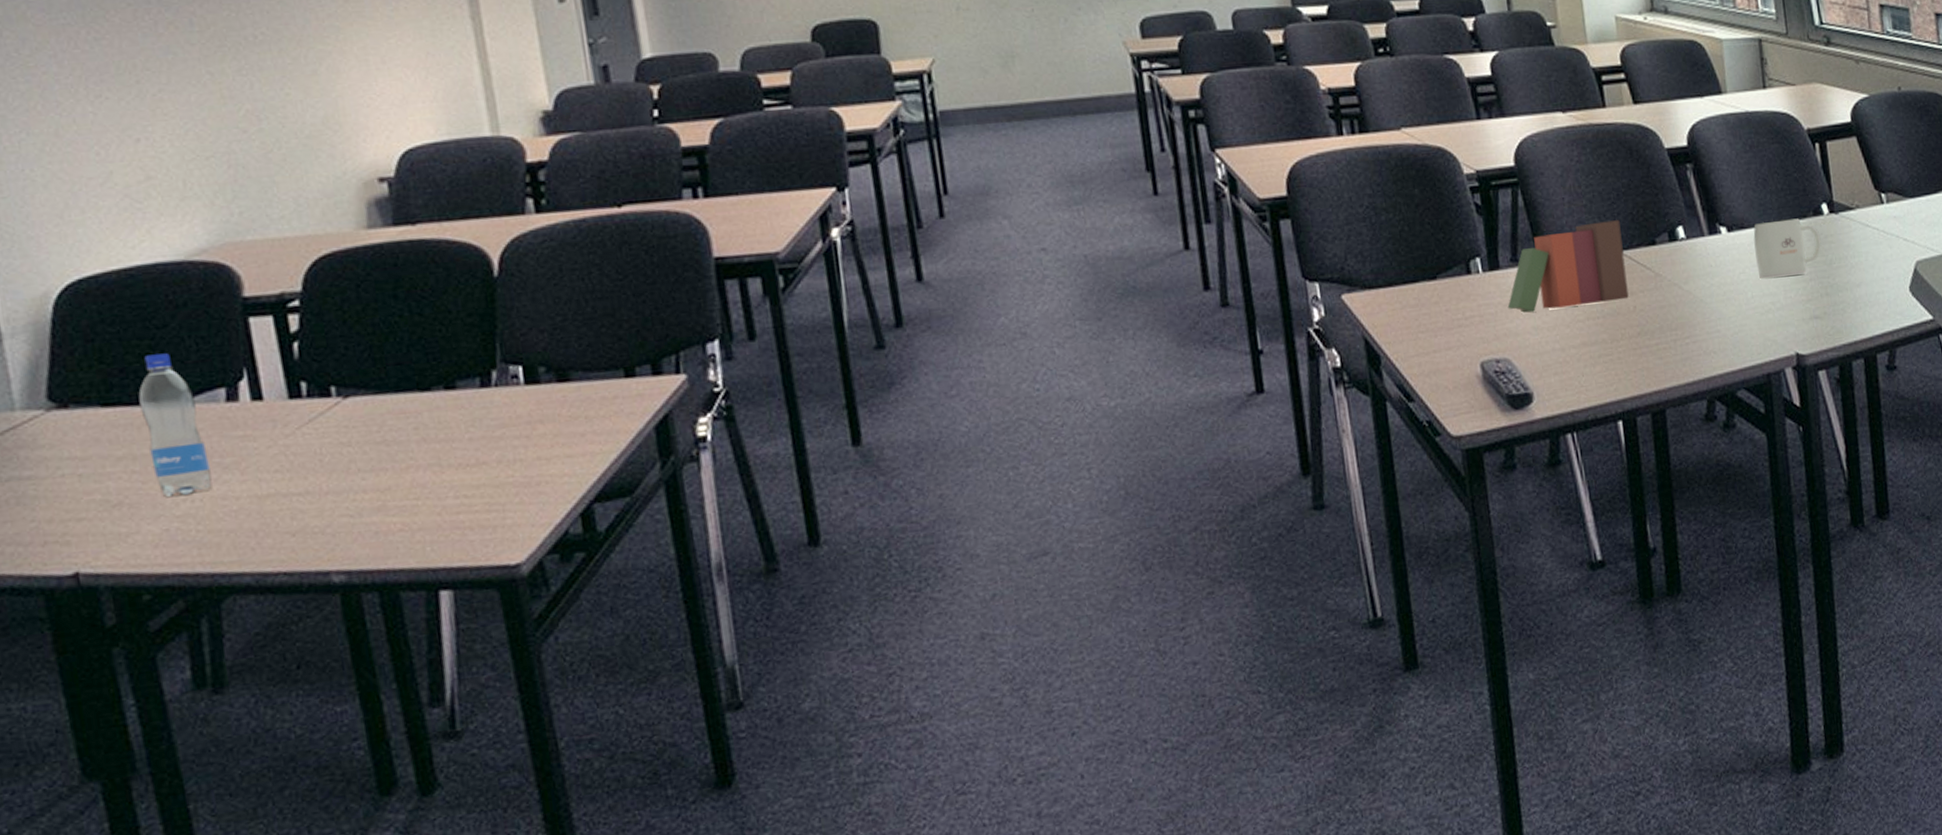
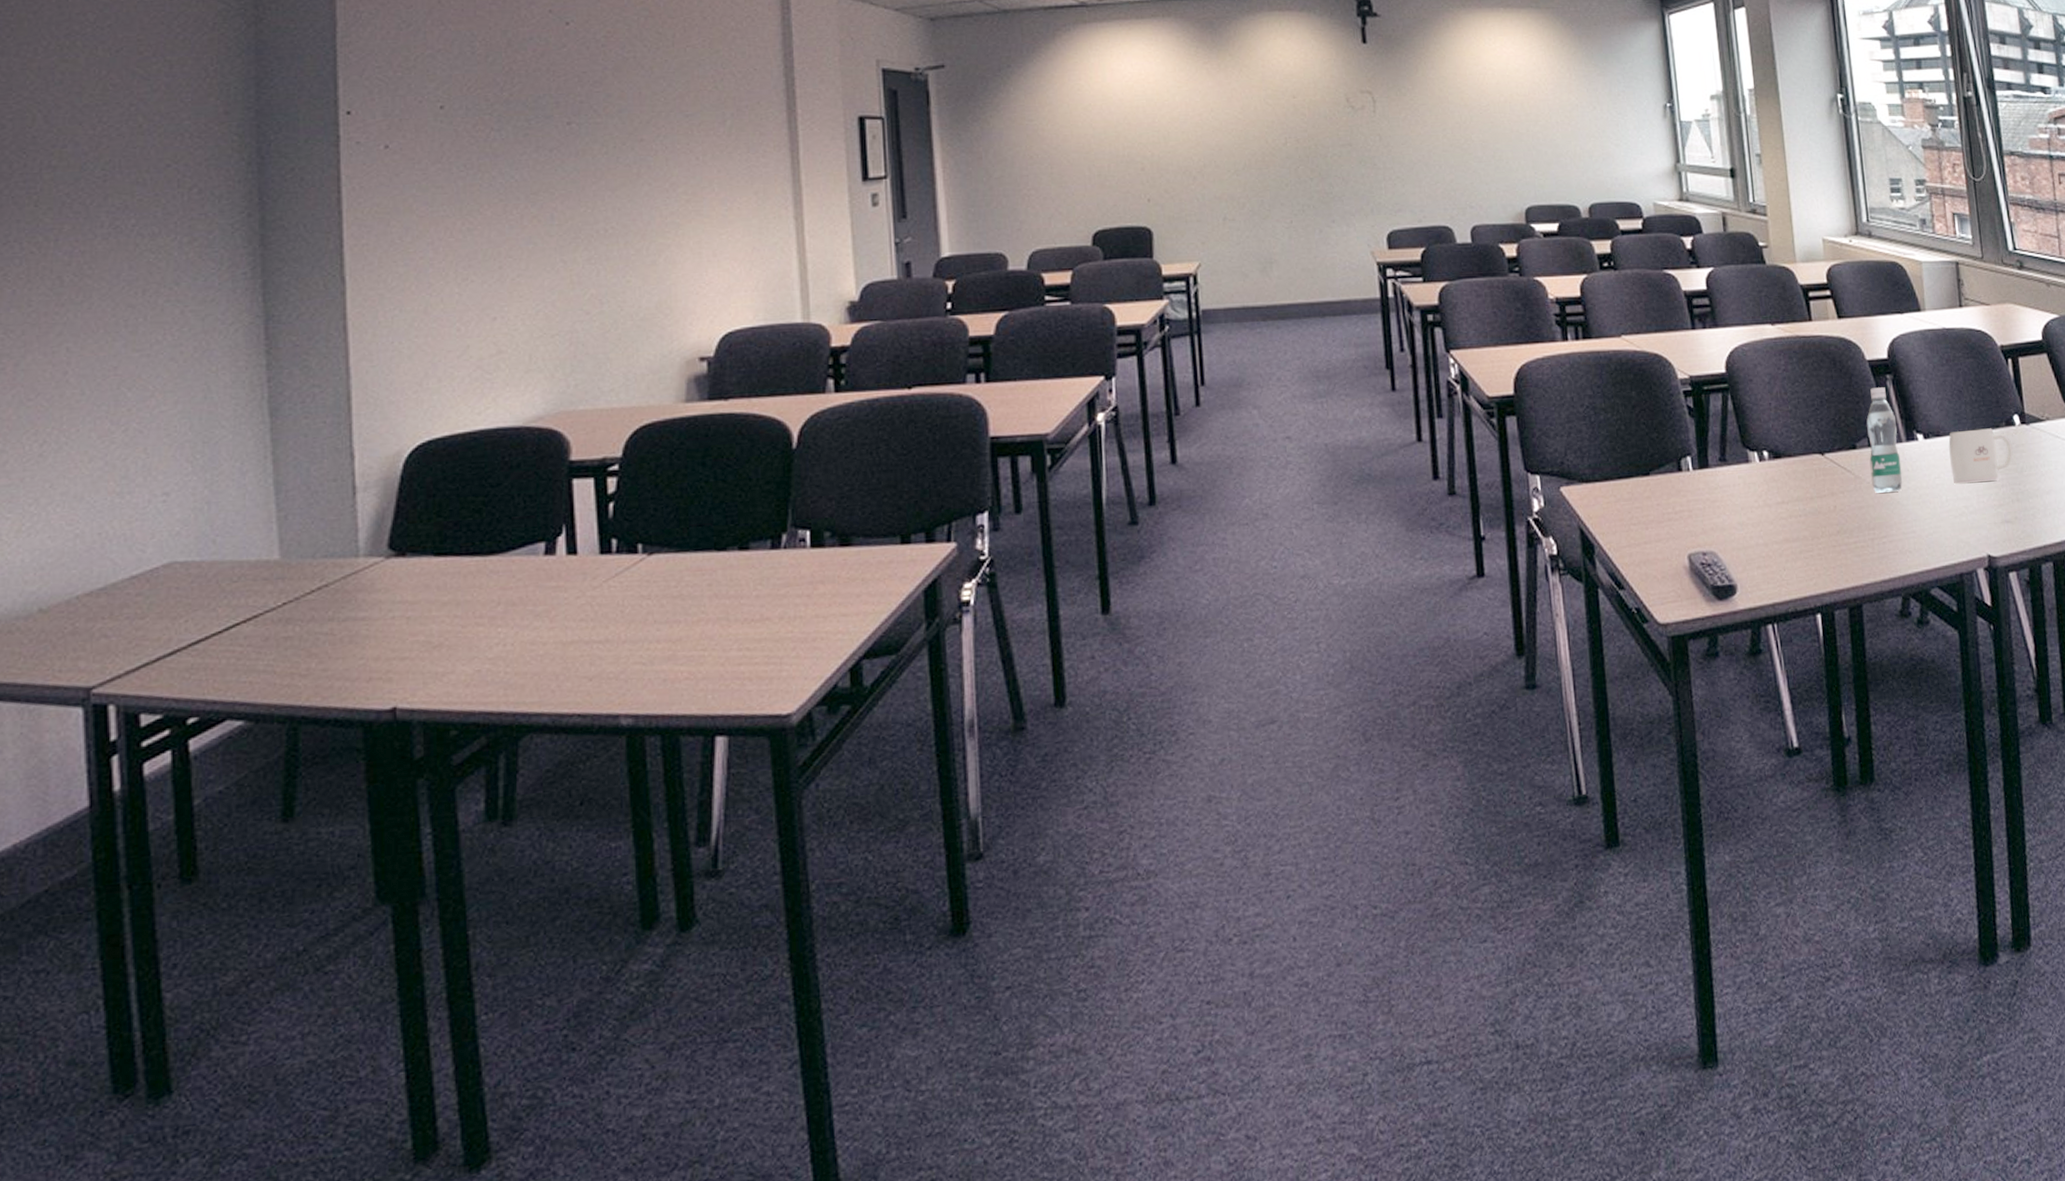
bottle: present [138,353,212,498] -> none [468,509,523,642]
books: present [1507,220,1629,314] -> none [1715,425,1830,510]
bottle: none [1665,177,1706,291] -> present [1865,387,1903,493]

